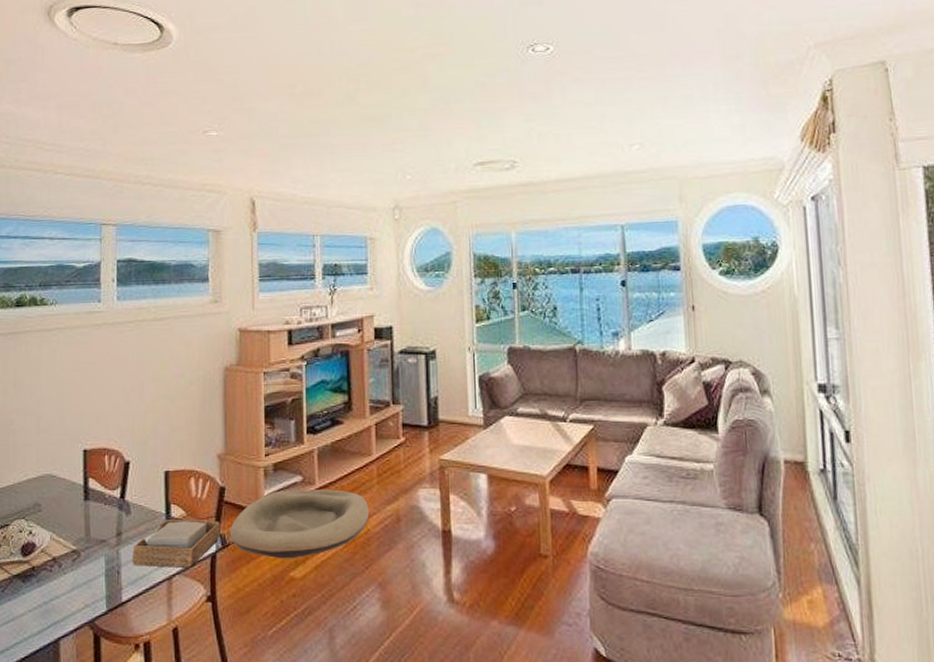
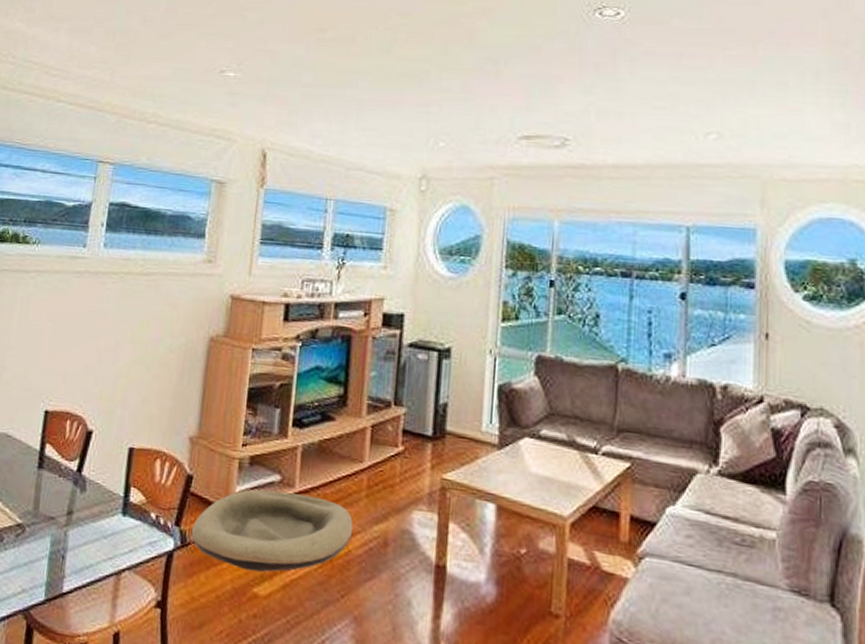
napkin holder: present [131,519,220,568] -> none [79,504,183,564]

